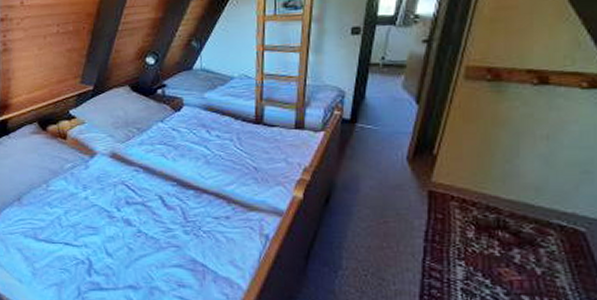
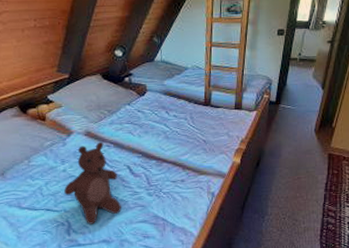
teddy bear: none [85,165,152,265] -> present [64,141,121,225]

